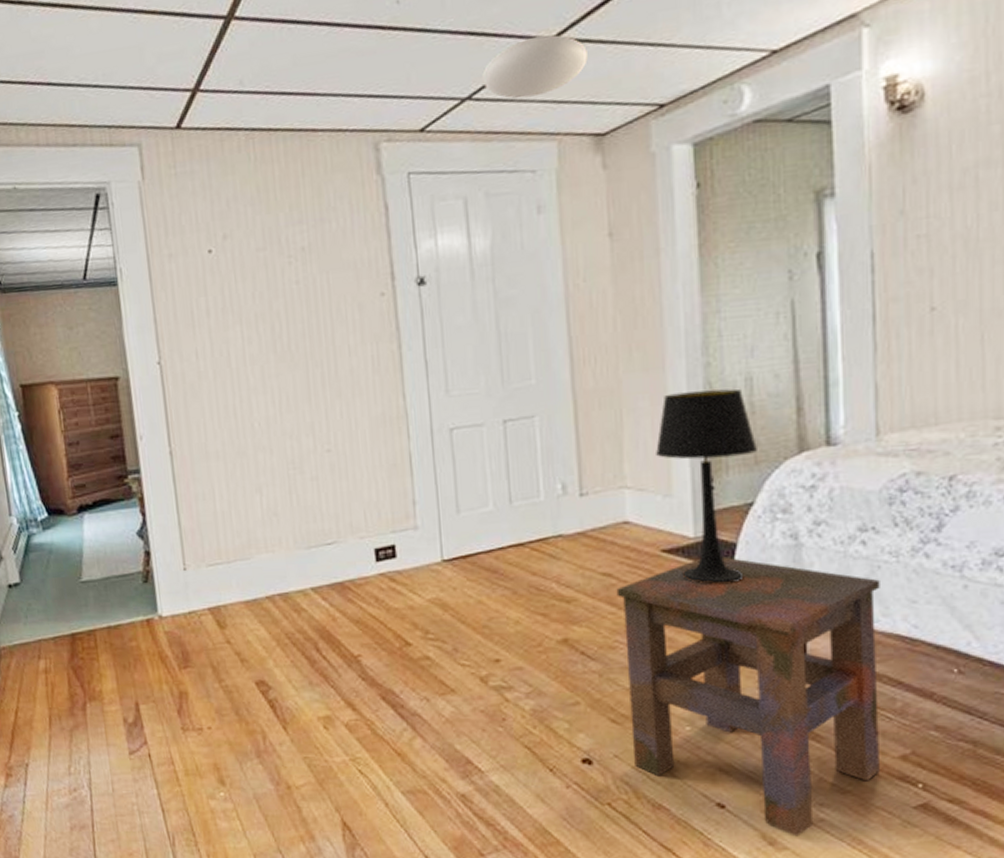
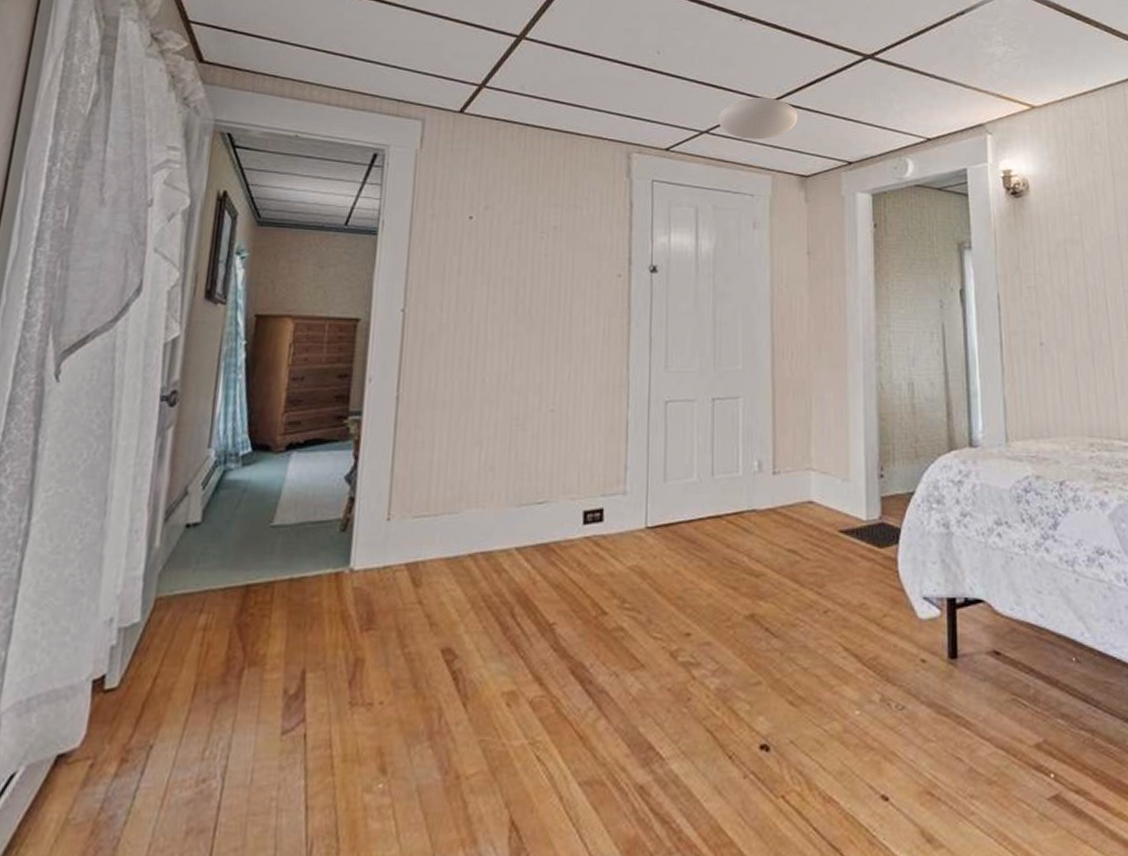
side table: present [616,557,880,837] -> none [800,540,1019,832]
table lamp: present [656,388,757,584] -> none [837,390,917,566]

